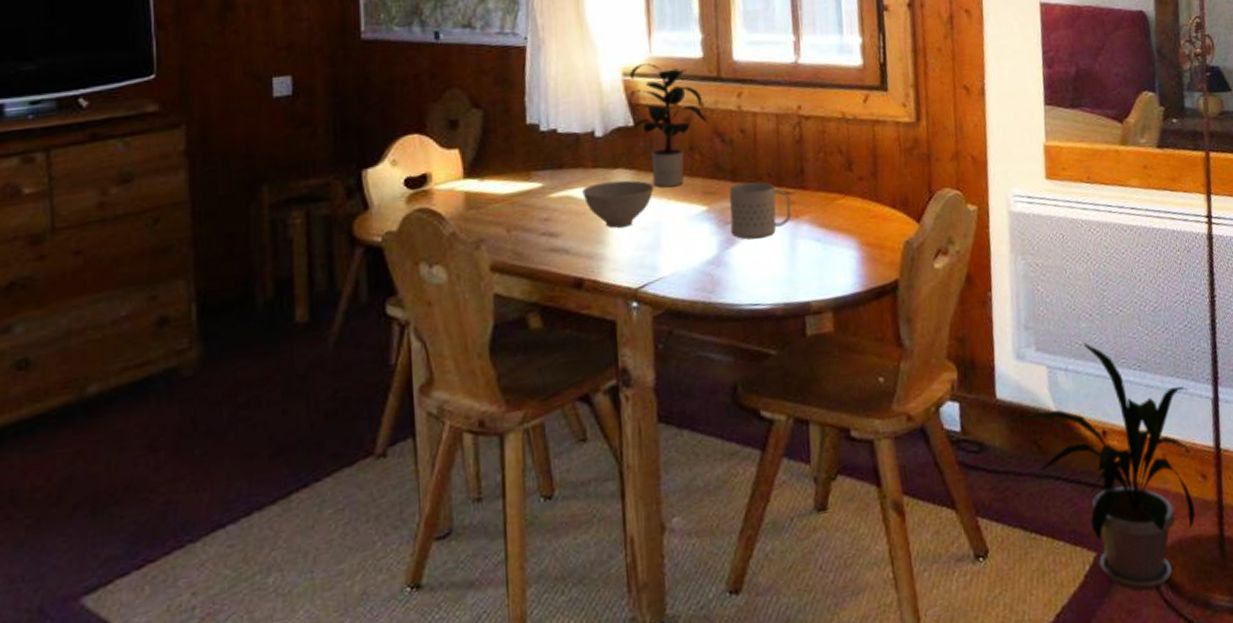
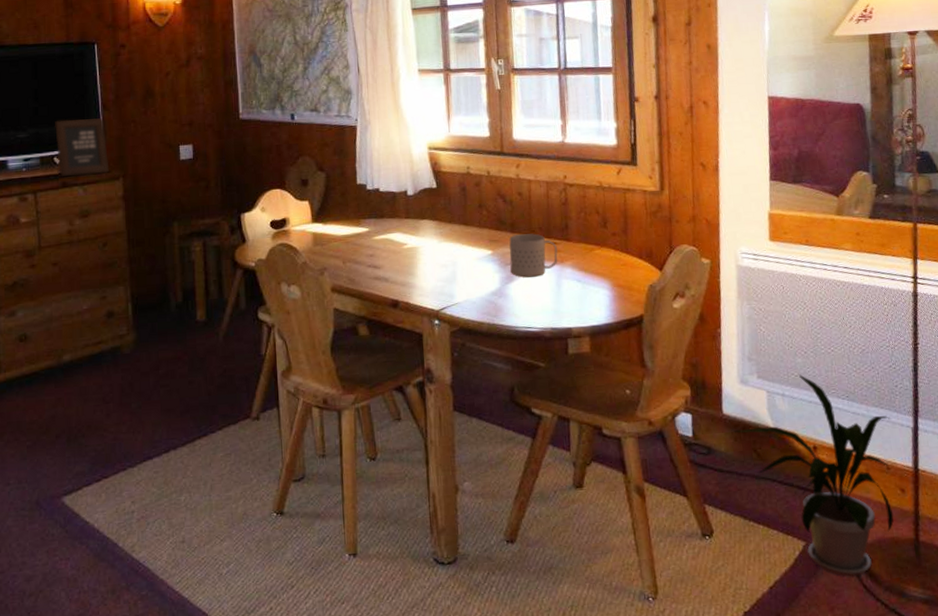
picture frame: none [79,41,166,127] -> present [54,118,110,177]
bowl: present [582,180,655,228] -> none [398,228,452,264]
potted plant: present [630,63,708,188] -> none [434,140,493,236]

